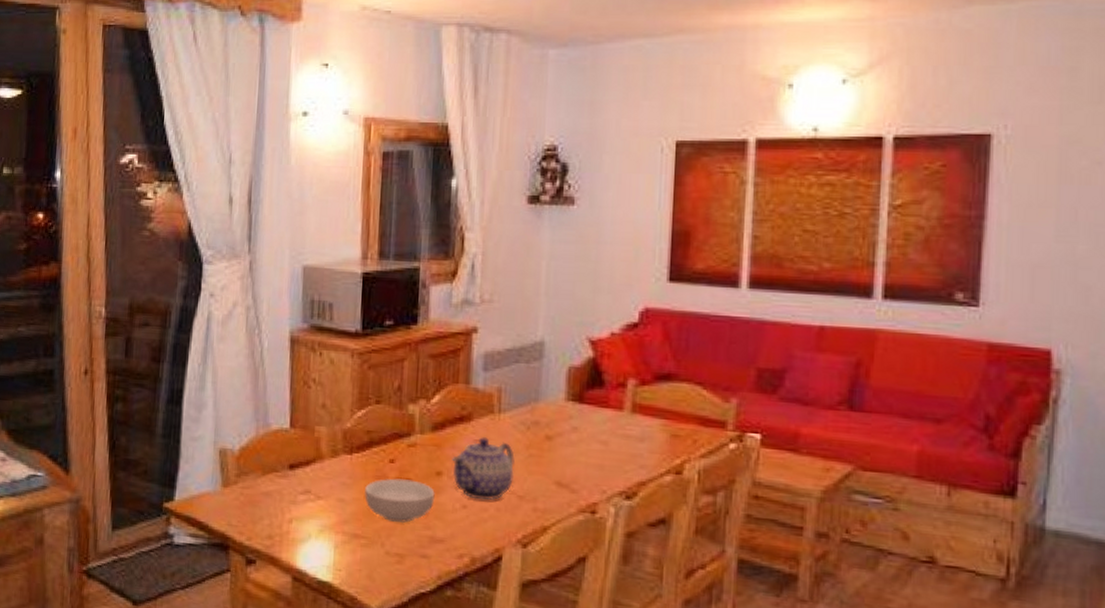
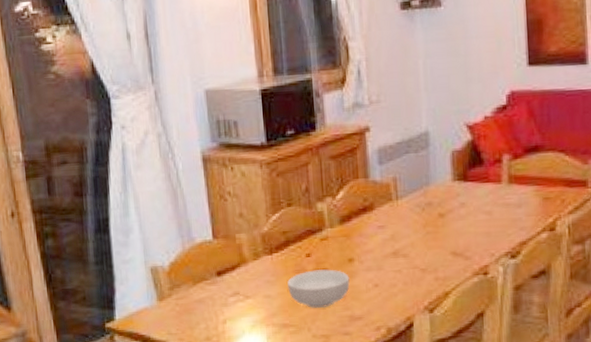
teapot: present [452,437,515,501] -> none [360,223,416,278]

